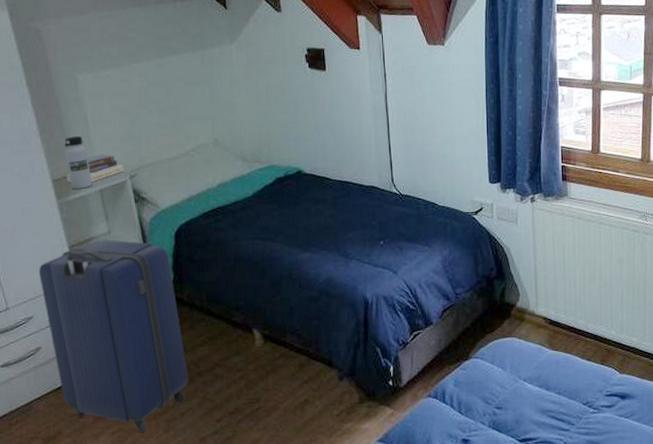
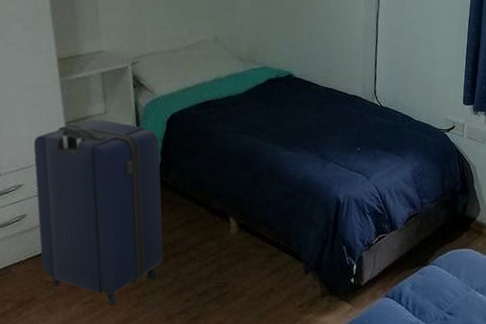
water bottle: present [65,136,92,189] -> none [73,20,96,70]
books: present [66,154,124,183] -> none [71,39,127,65]

